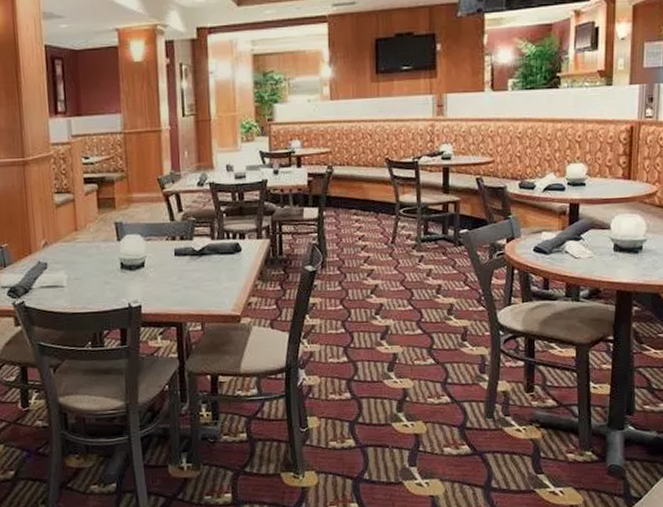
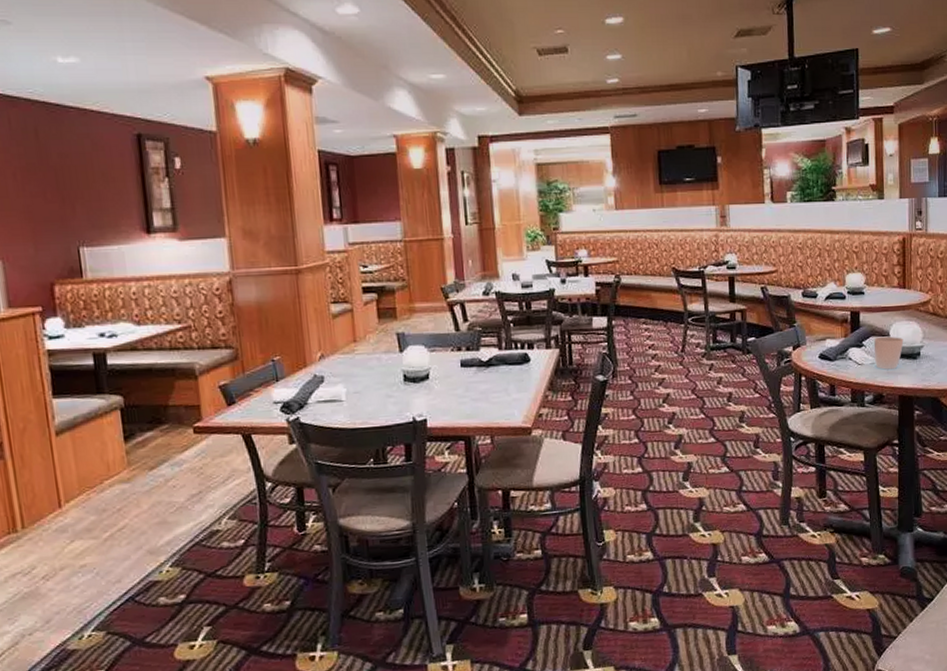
cup: none [592,229,625,264] -> present [874,336,904,370]

